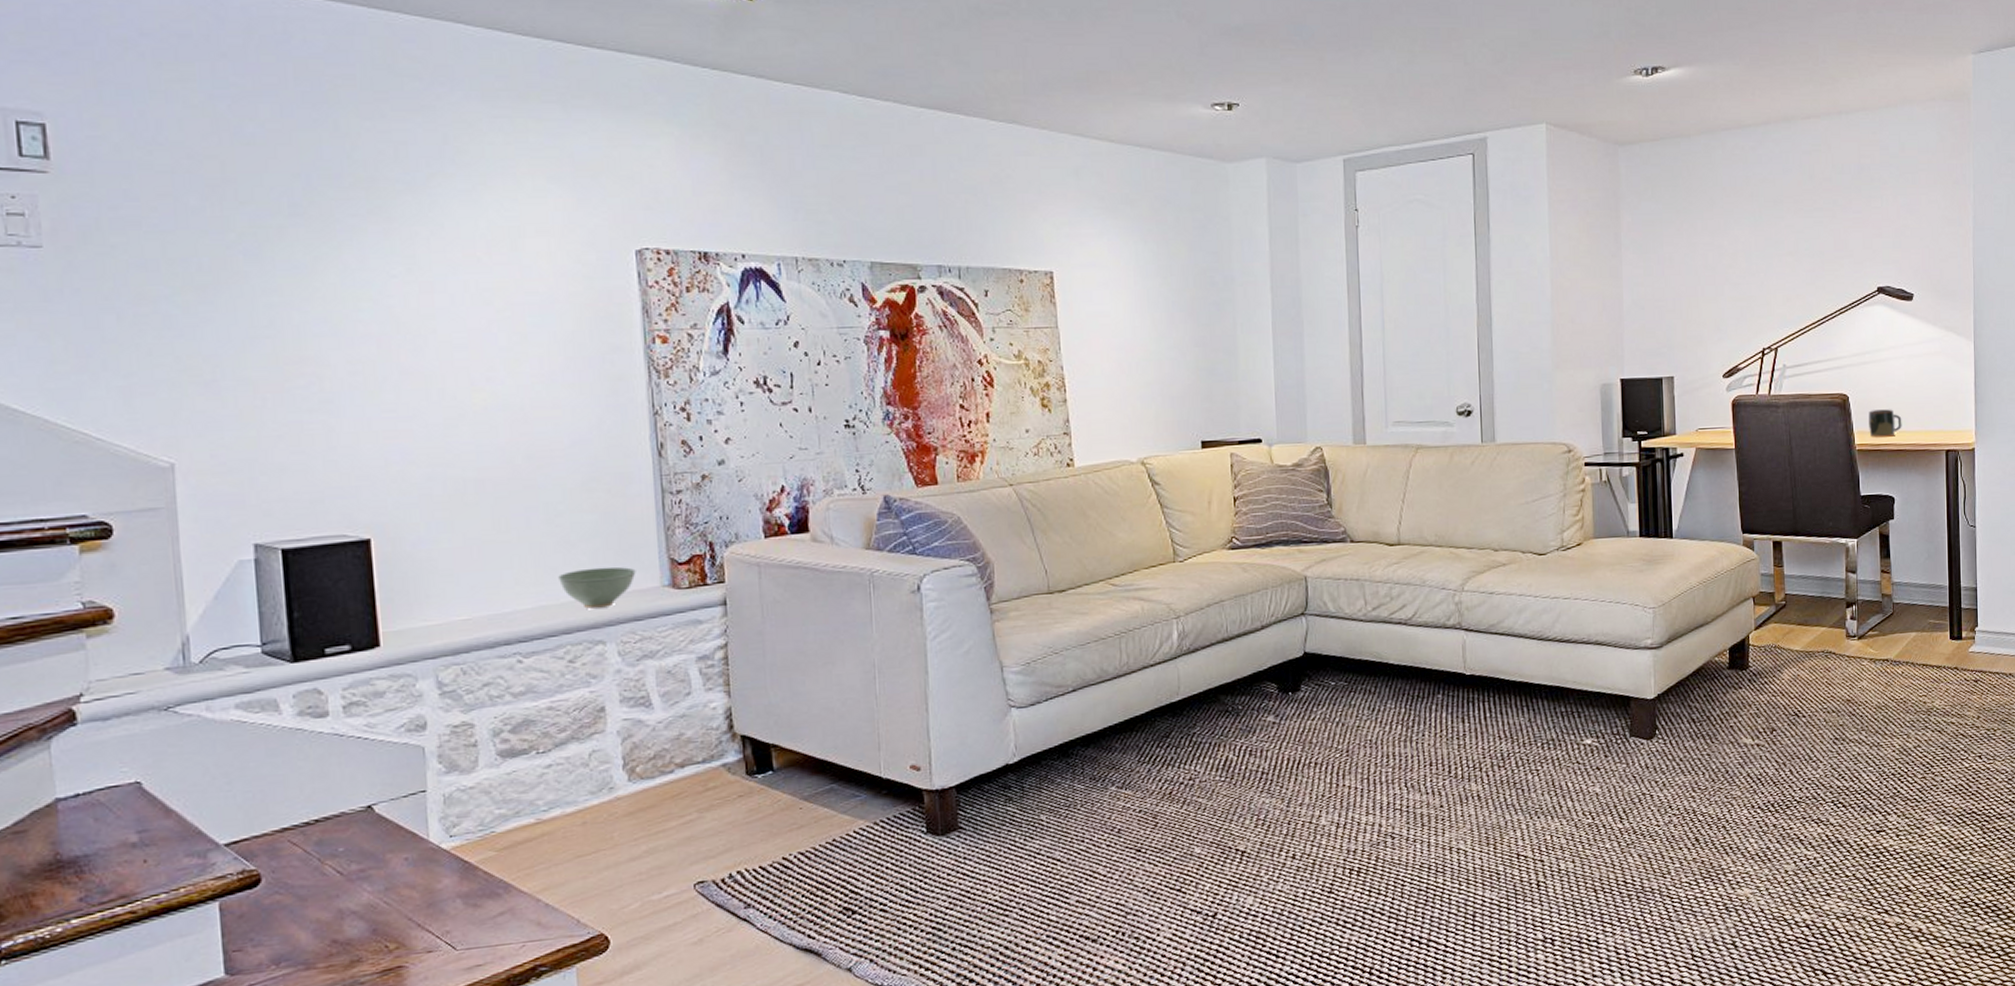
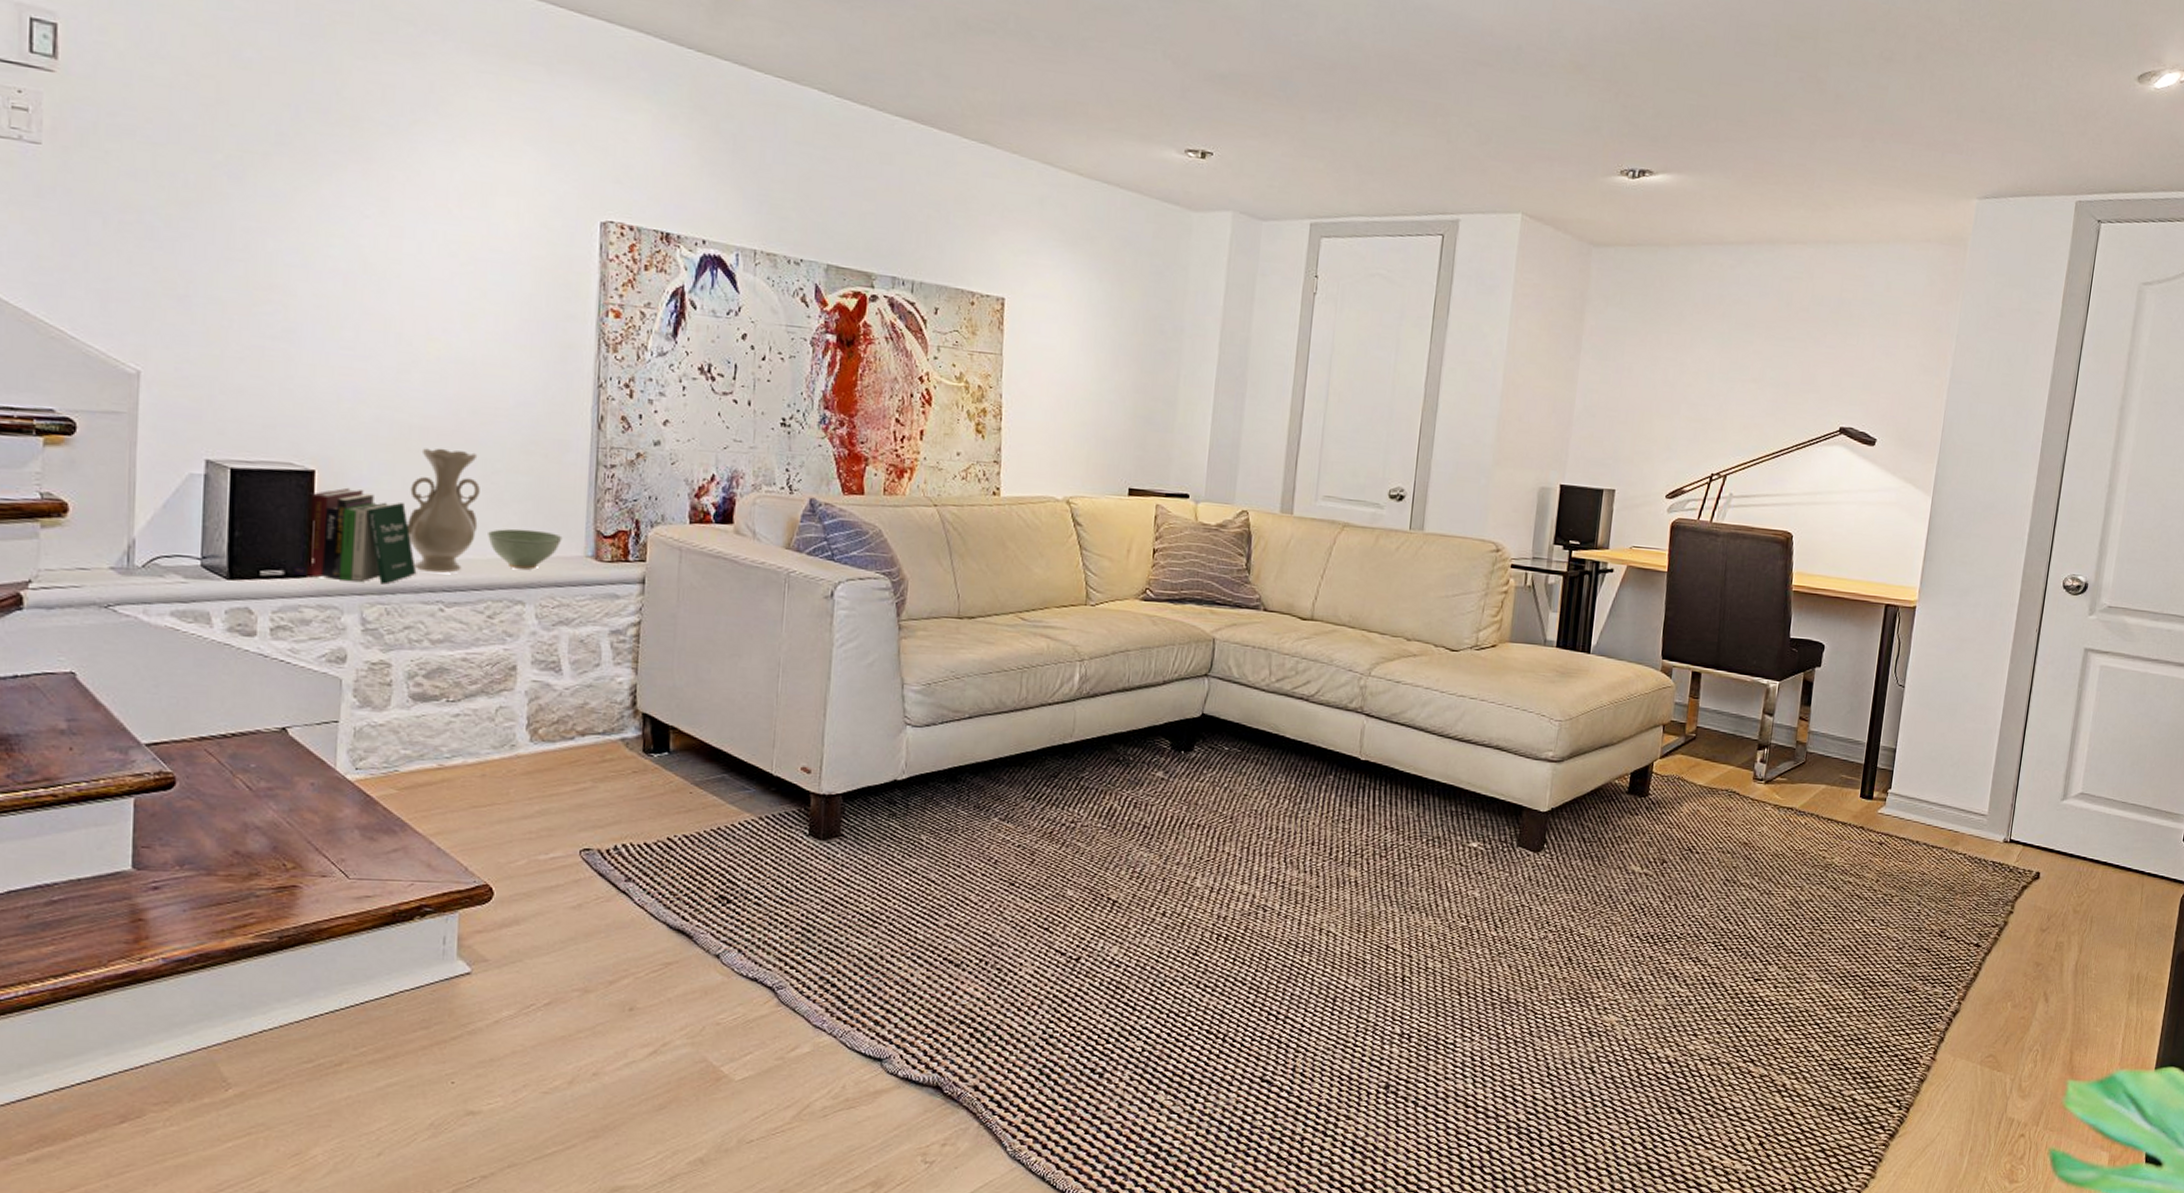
books: none [359,551,490,648] -> present [292,487,417,585]
decorative vase: none [472,498,547,626] -> present [407,448,480,574]
mug: present [1869,409,1902,438] -> none [1808,552,1845,583]

